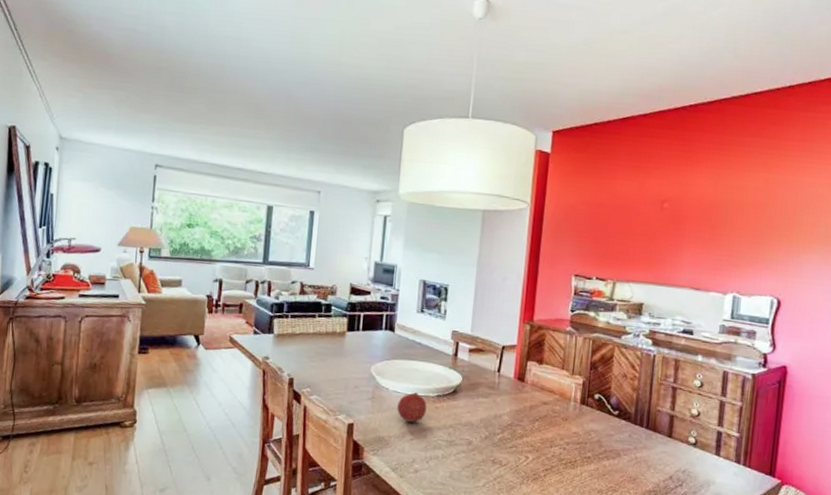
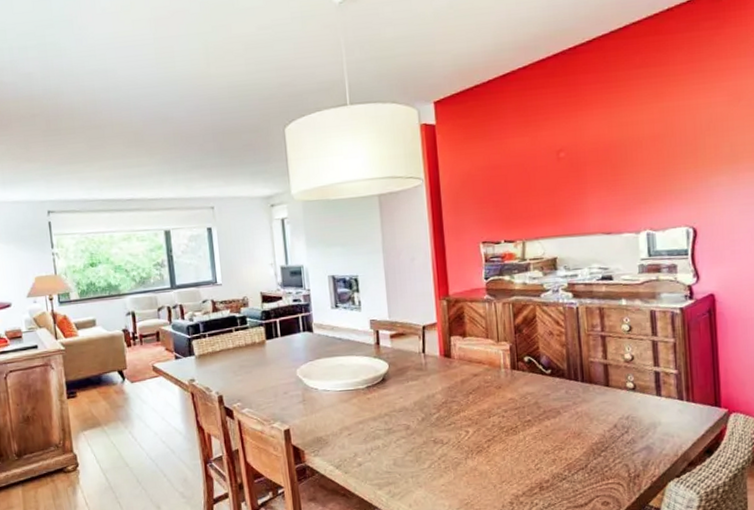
fruit: present [397,392,427,423] -> none [329,387,359,418]

